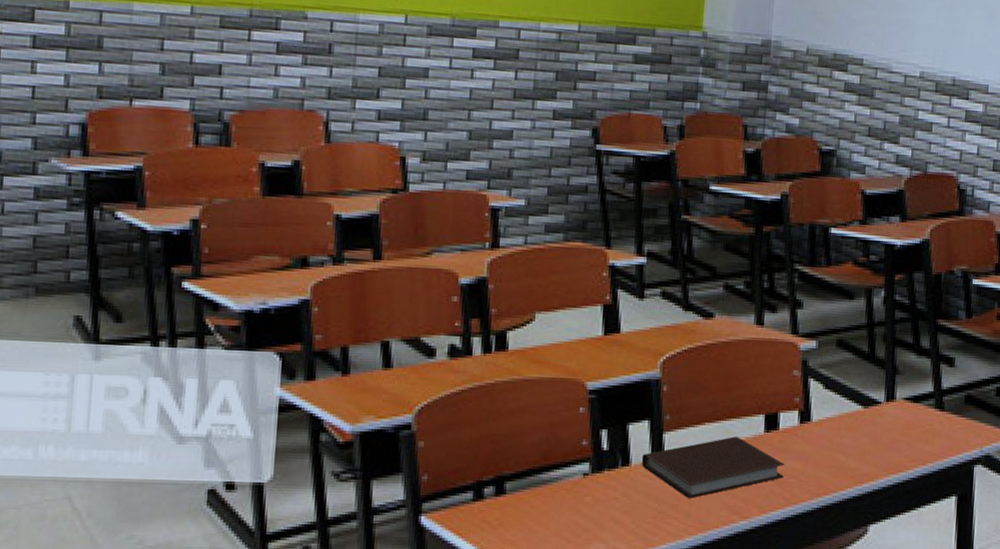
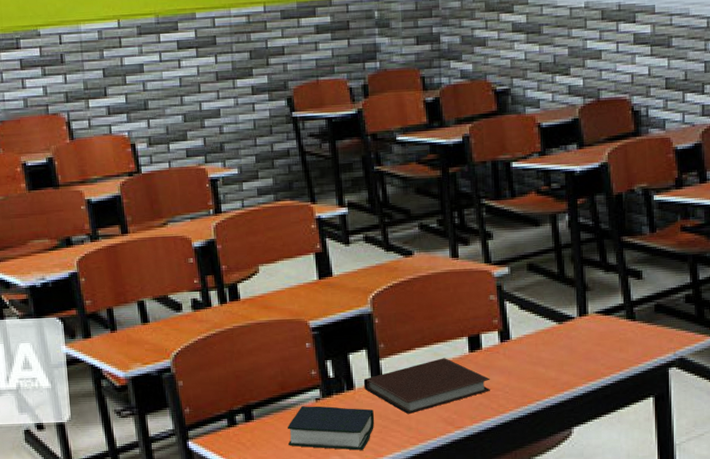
book: none [544,482,650,538] -> present [288,406,374,450]

